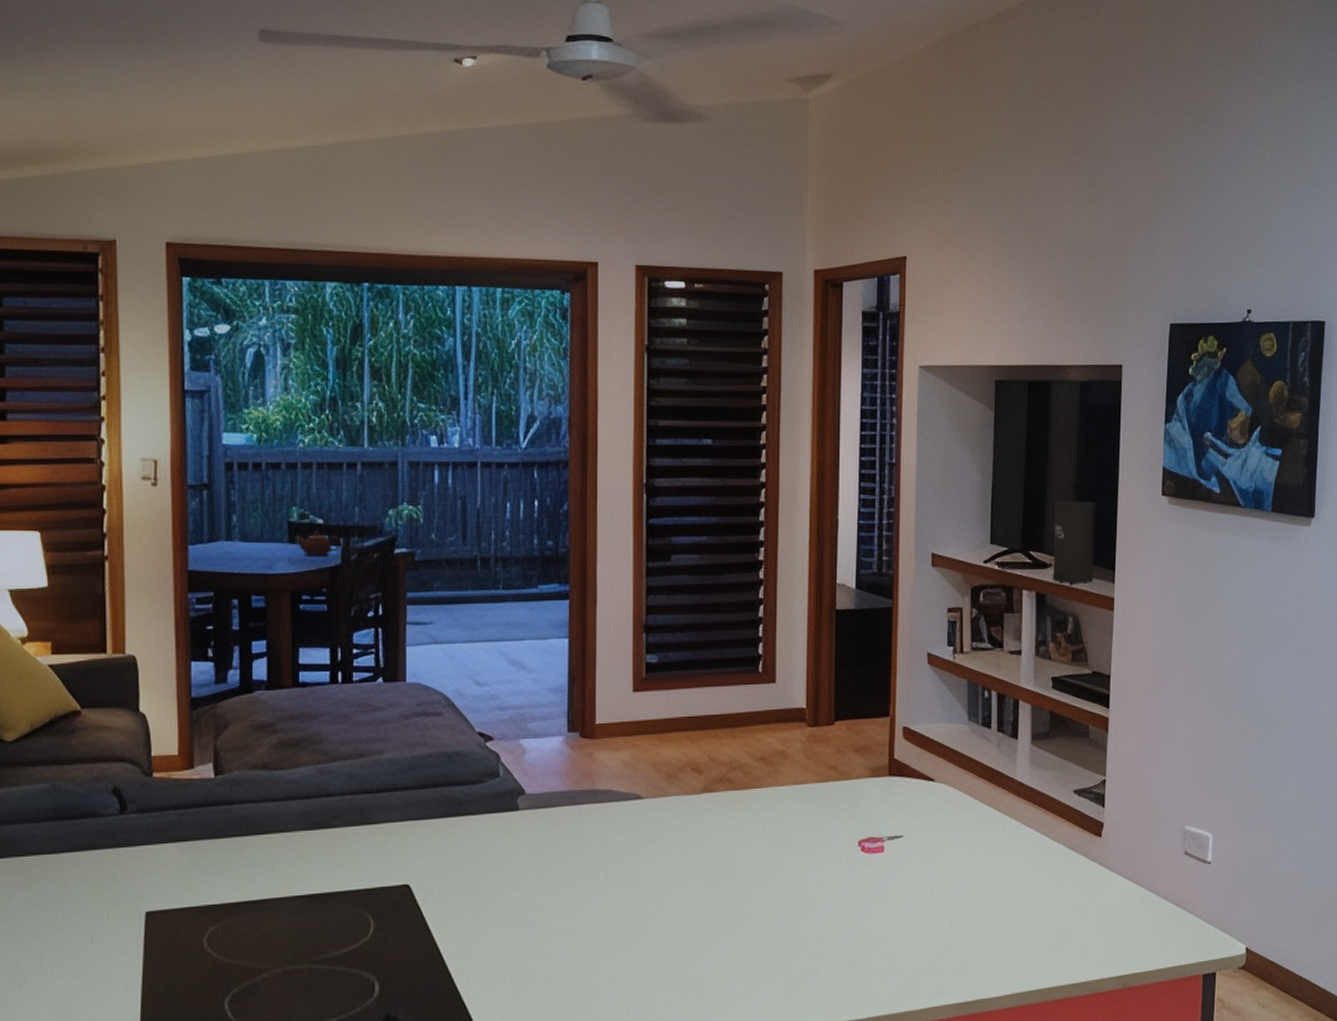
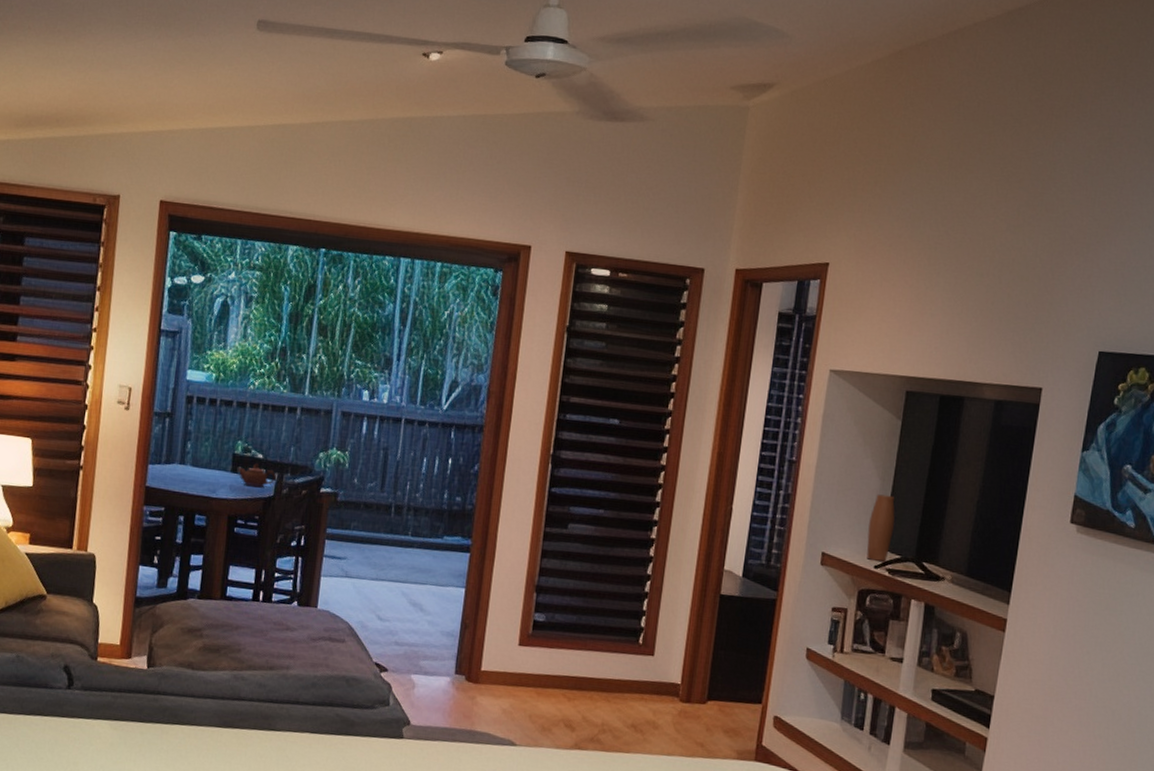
vase: none [974,488,999,555] -> present [866,494,895,562]
speaker: present [1052,501,1096,585] -> none [943,516,999,602]

